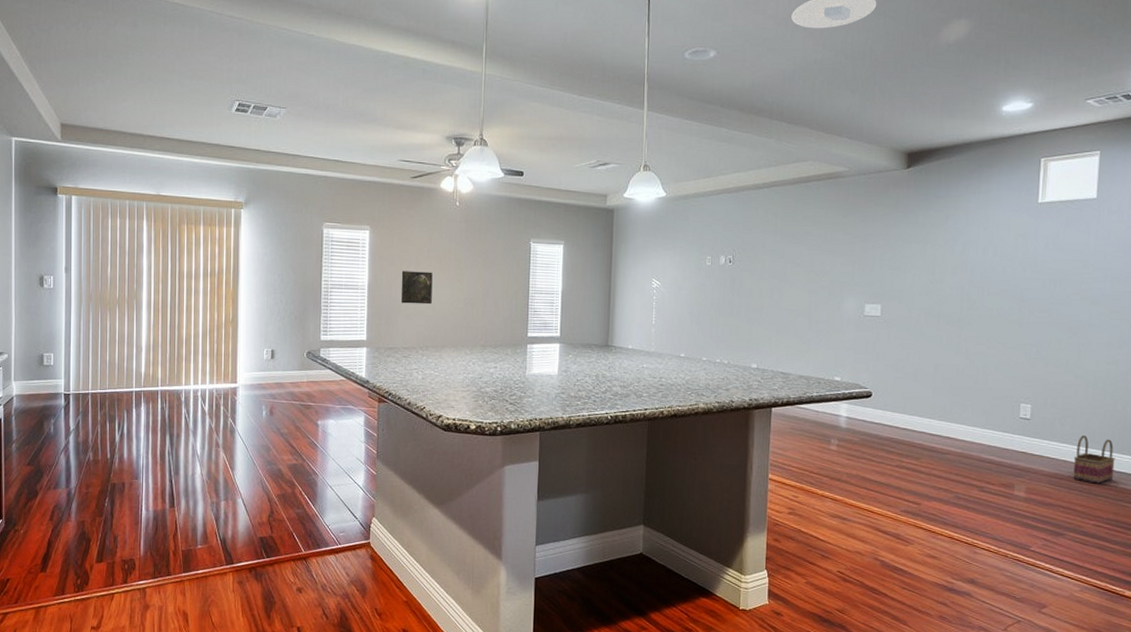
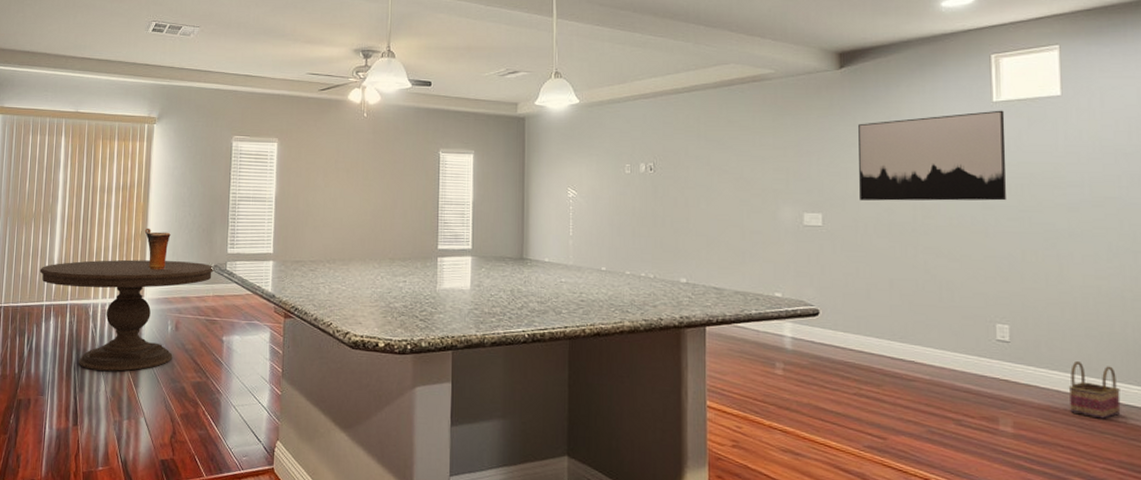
dining table: none [127,346,308,455] -> present [39,259,215,372]
vase: none [235,314,262,357] -> present [144,228,171,270]
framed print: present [401,271,433,305] -> none [308,183,340,217]
wall art: none [915,210,1047,294] -> present [858,110,1007,201]

